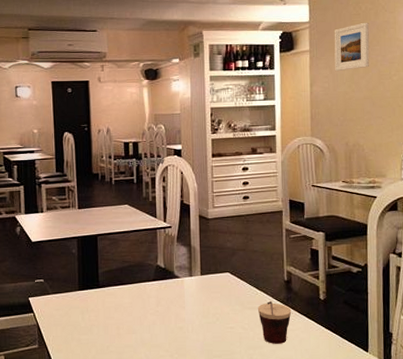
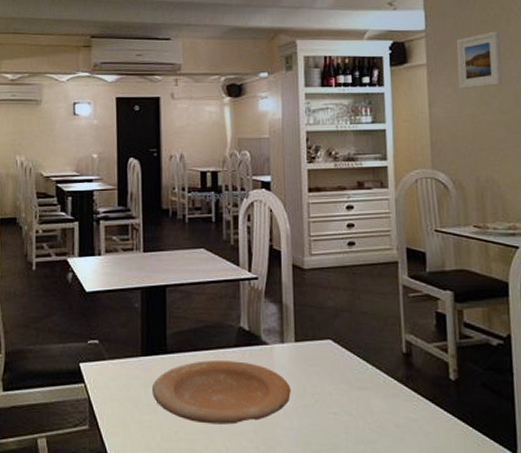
plate: none [87,291,198,340] -> present [151,360,291,425]
cup: present [257,300,292,344] -> none [368,378,413,438]

